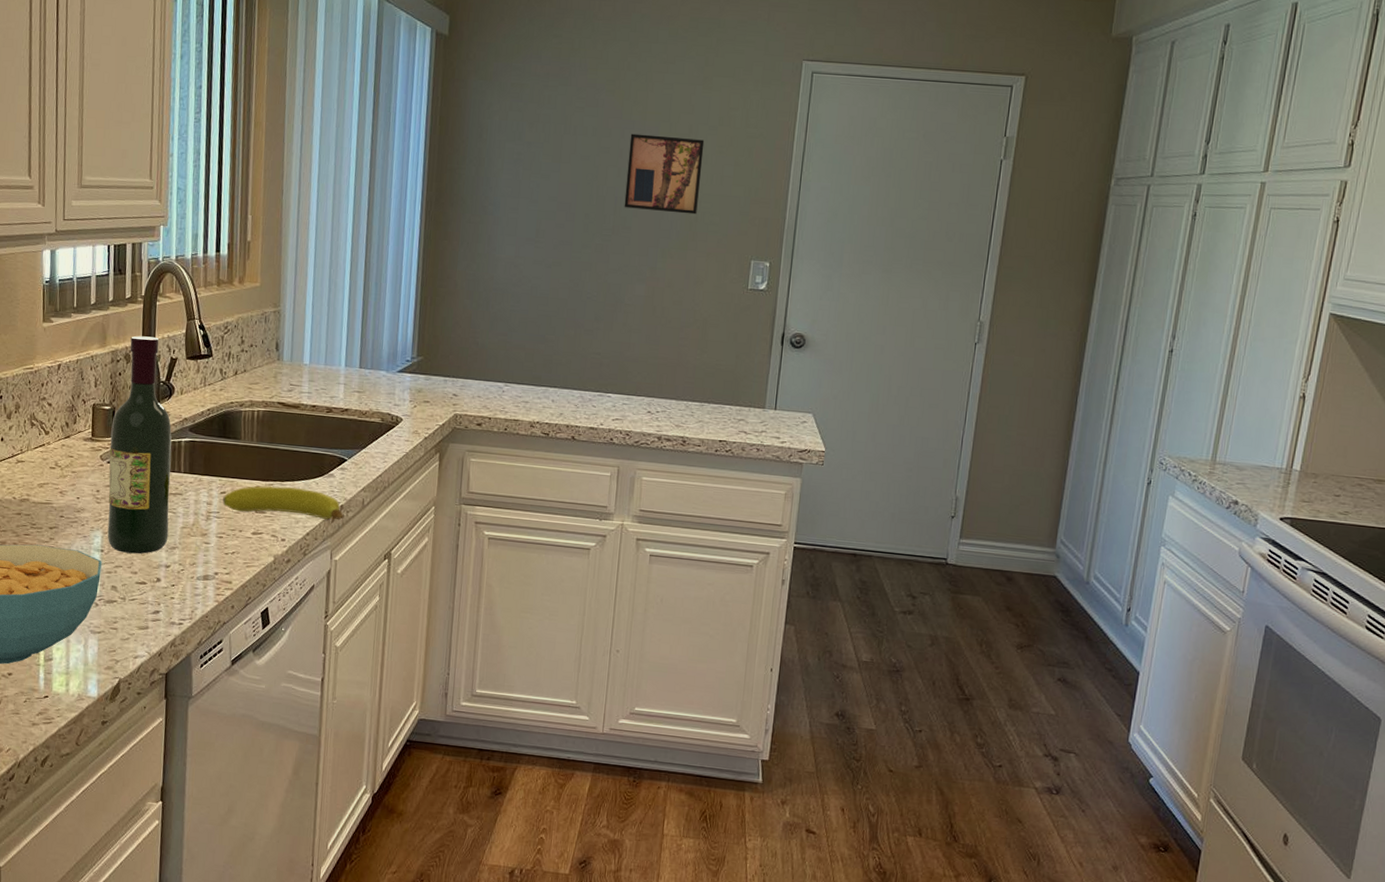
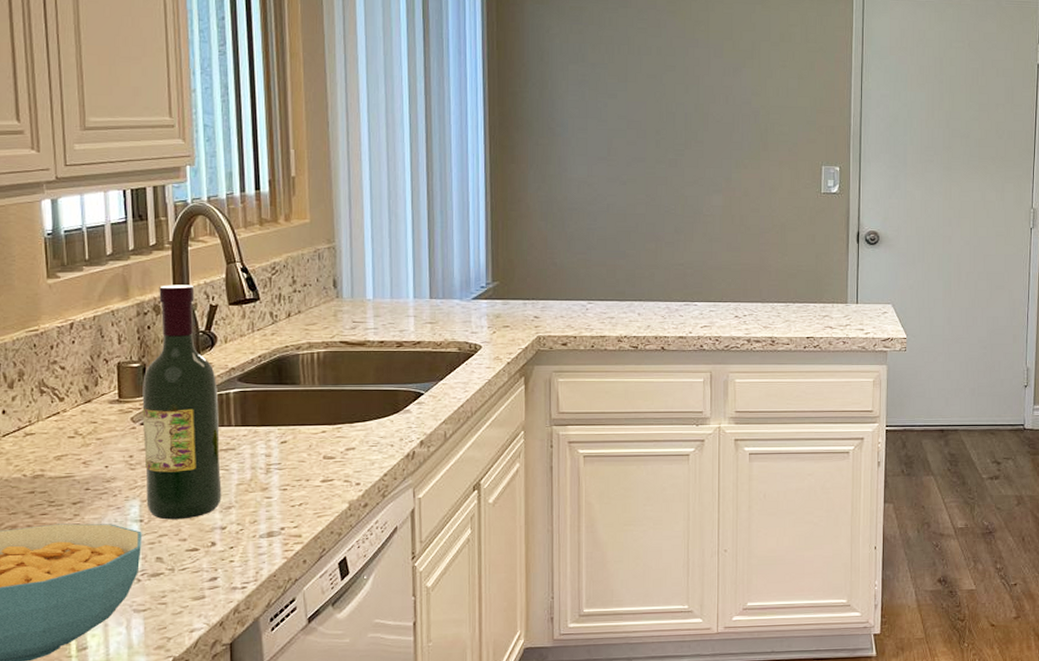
fruit: present [222,485,345,520] -> none [284,427,427,460]
wall art: present [624,133,705,215] -> none [694,51,768,126]

